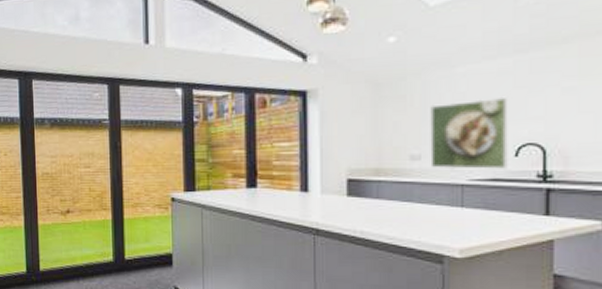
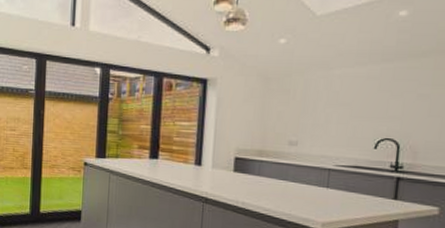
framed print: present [430,98,508,170] -> none [305,98,374,159]

